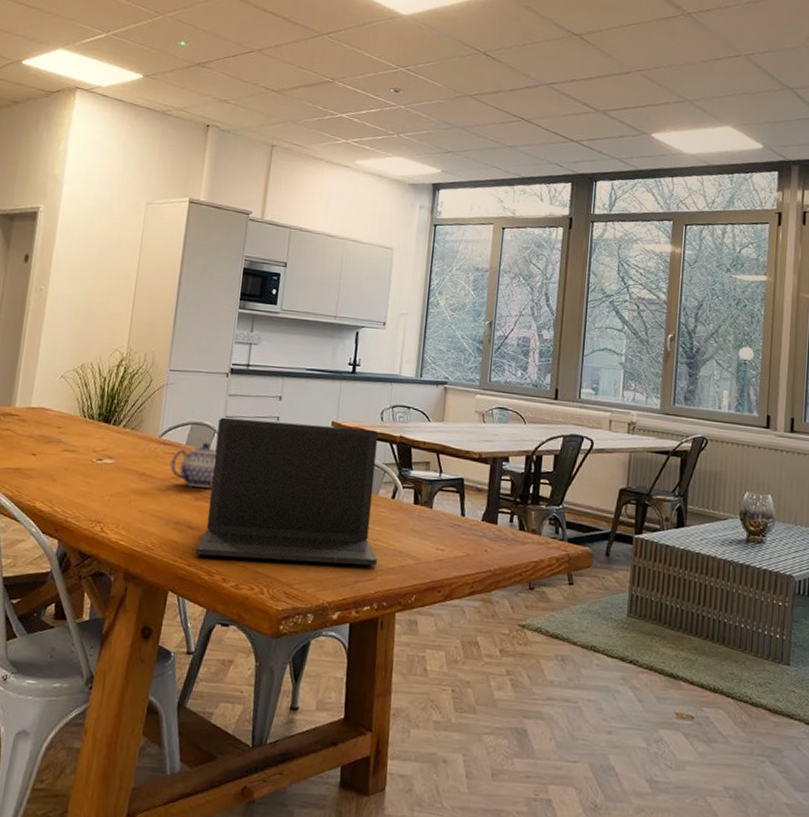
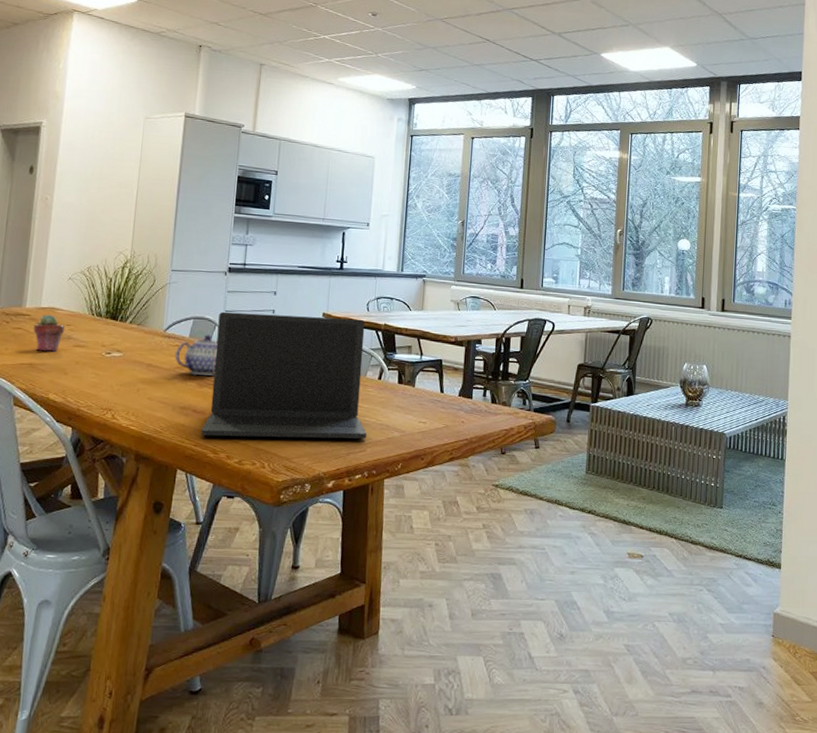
potted succulent: none [21,414,56,456] -> present [33,314,66,352]

